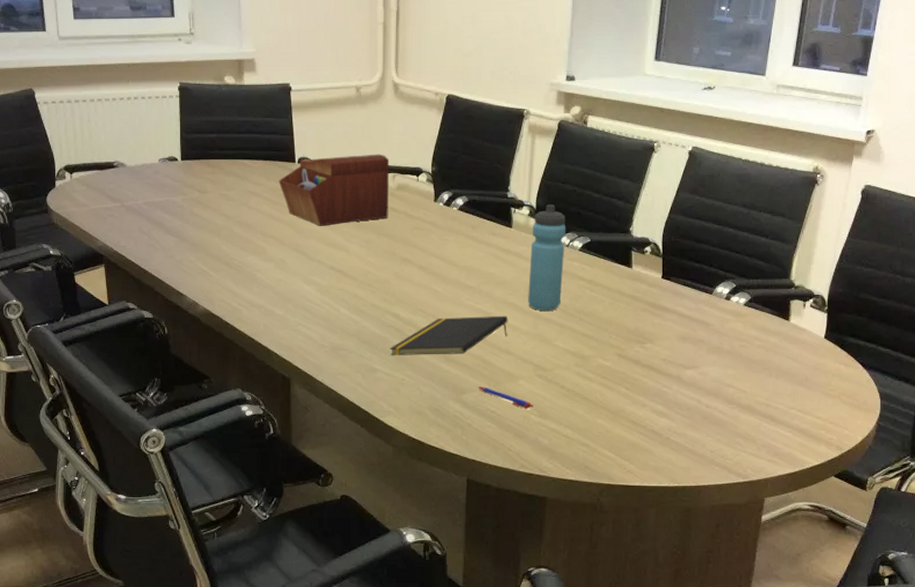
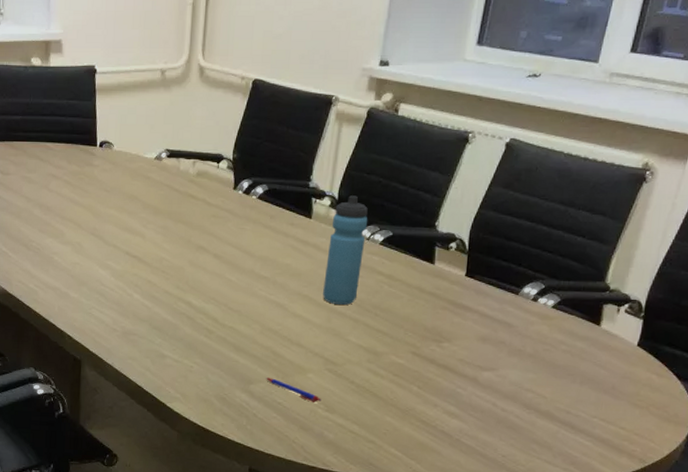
sewing box: present [278,154,389,226] -> none [79,139,190,211]
notepad: present [389,315,508,355] -> none [180,307,302,345]

